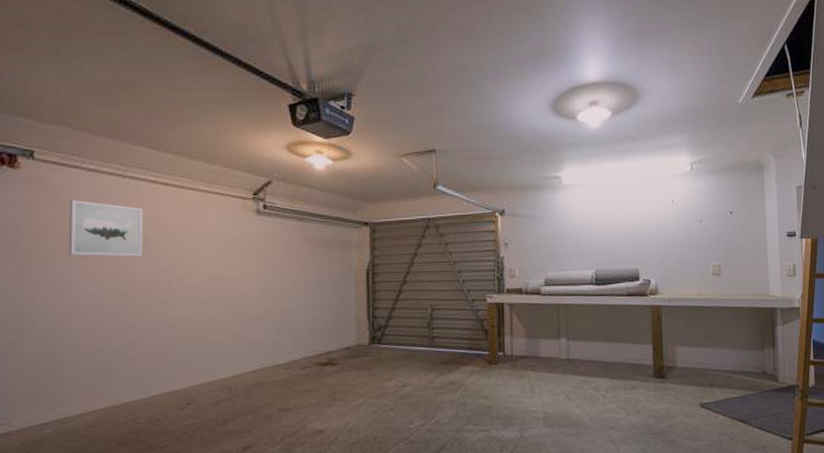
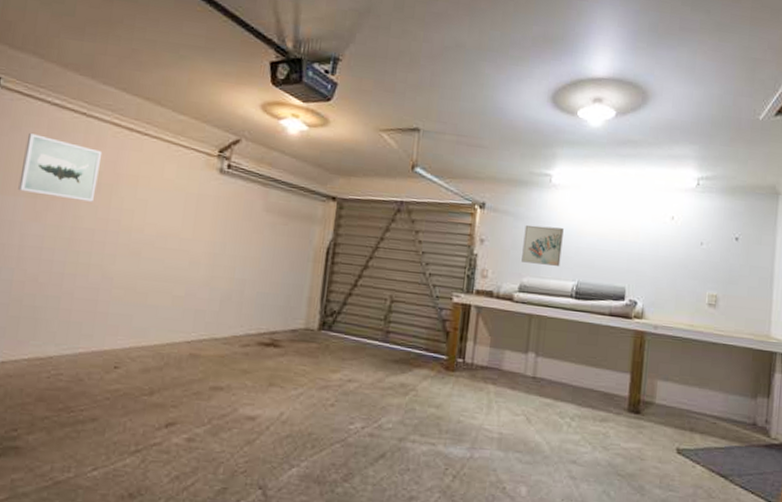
wall art: none [543,224,579,259] -> present [521,225,564,266]

